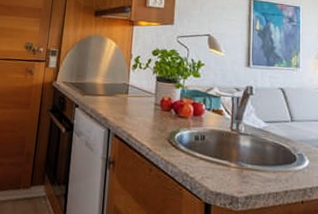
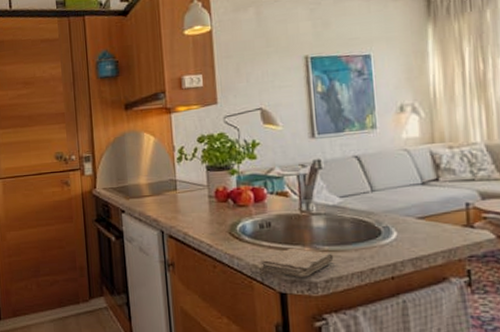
washcloth: none [191,162,255,191] -> present [260,247,334,277]

